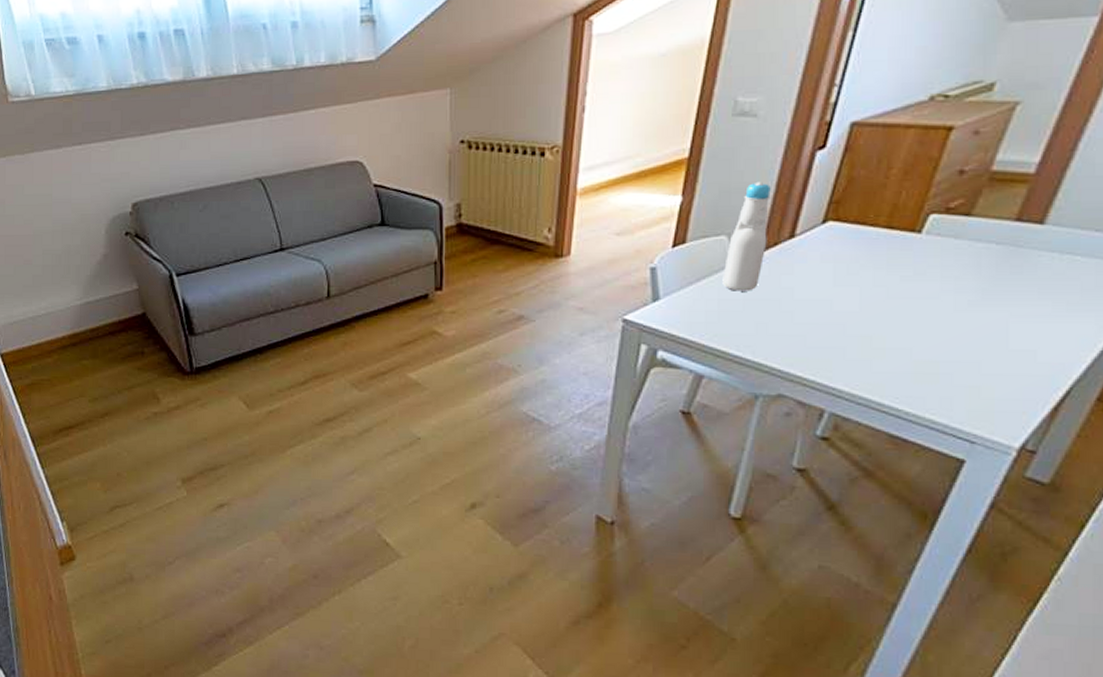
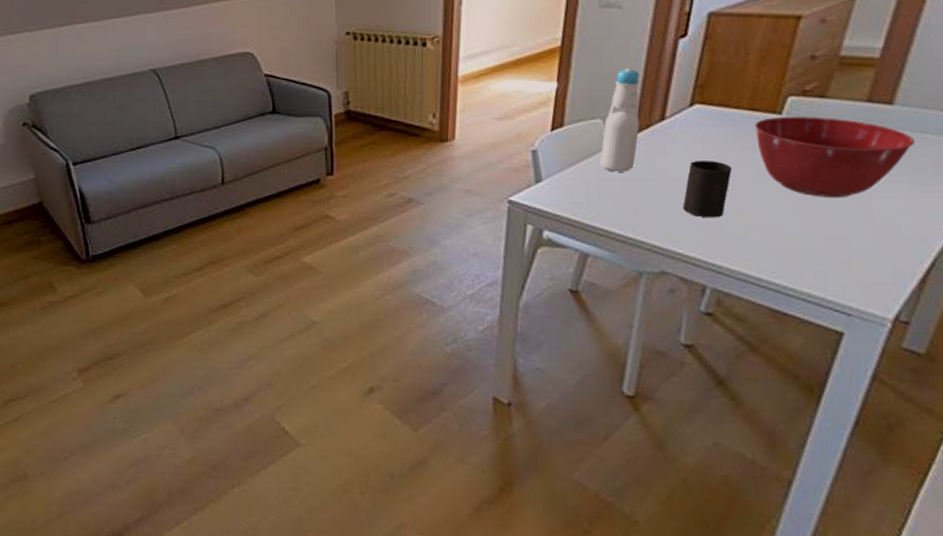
cup: none [807,280,863,341] -> present [683,160,733,218]
mixing bowl: none [890,236,1064,323] -> present [754,116,916,199]

